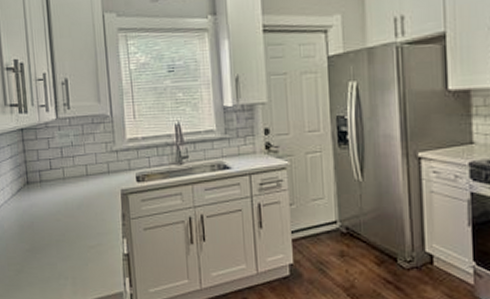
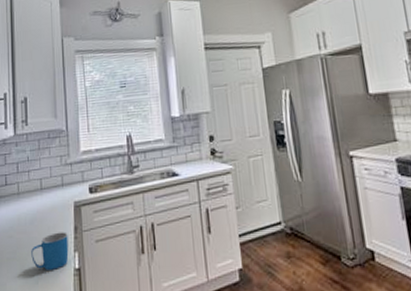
mug: none [79,218,117,255] -> present [31,231,69,272]

